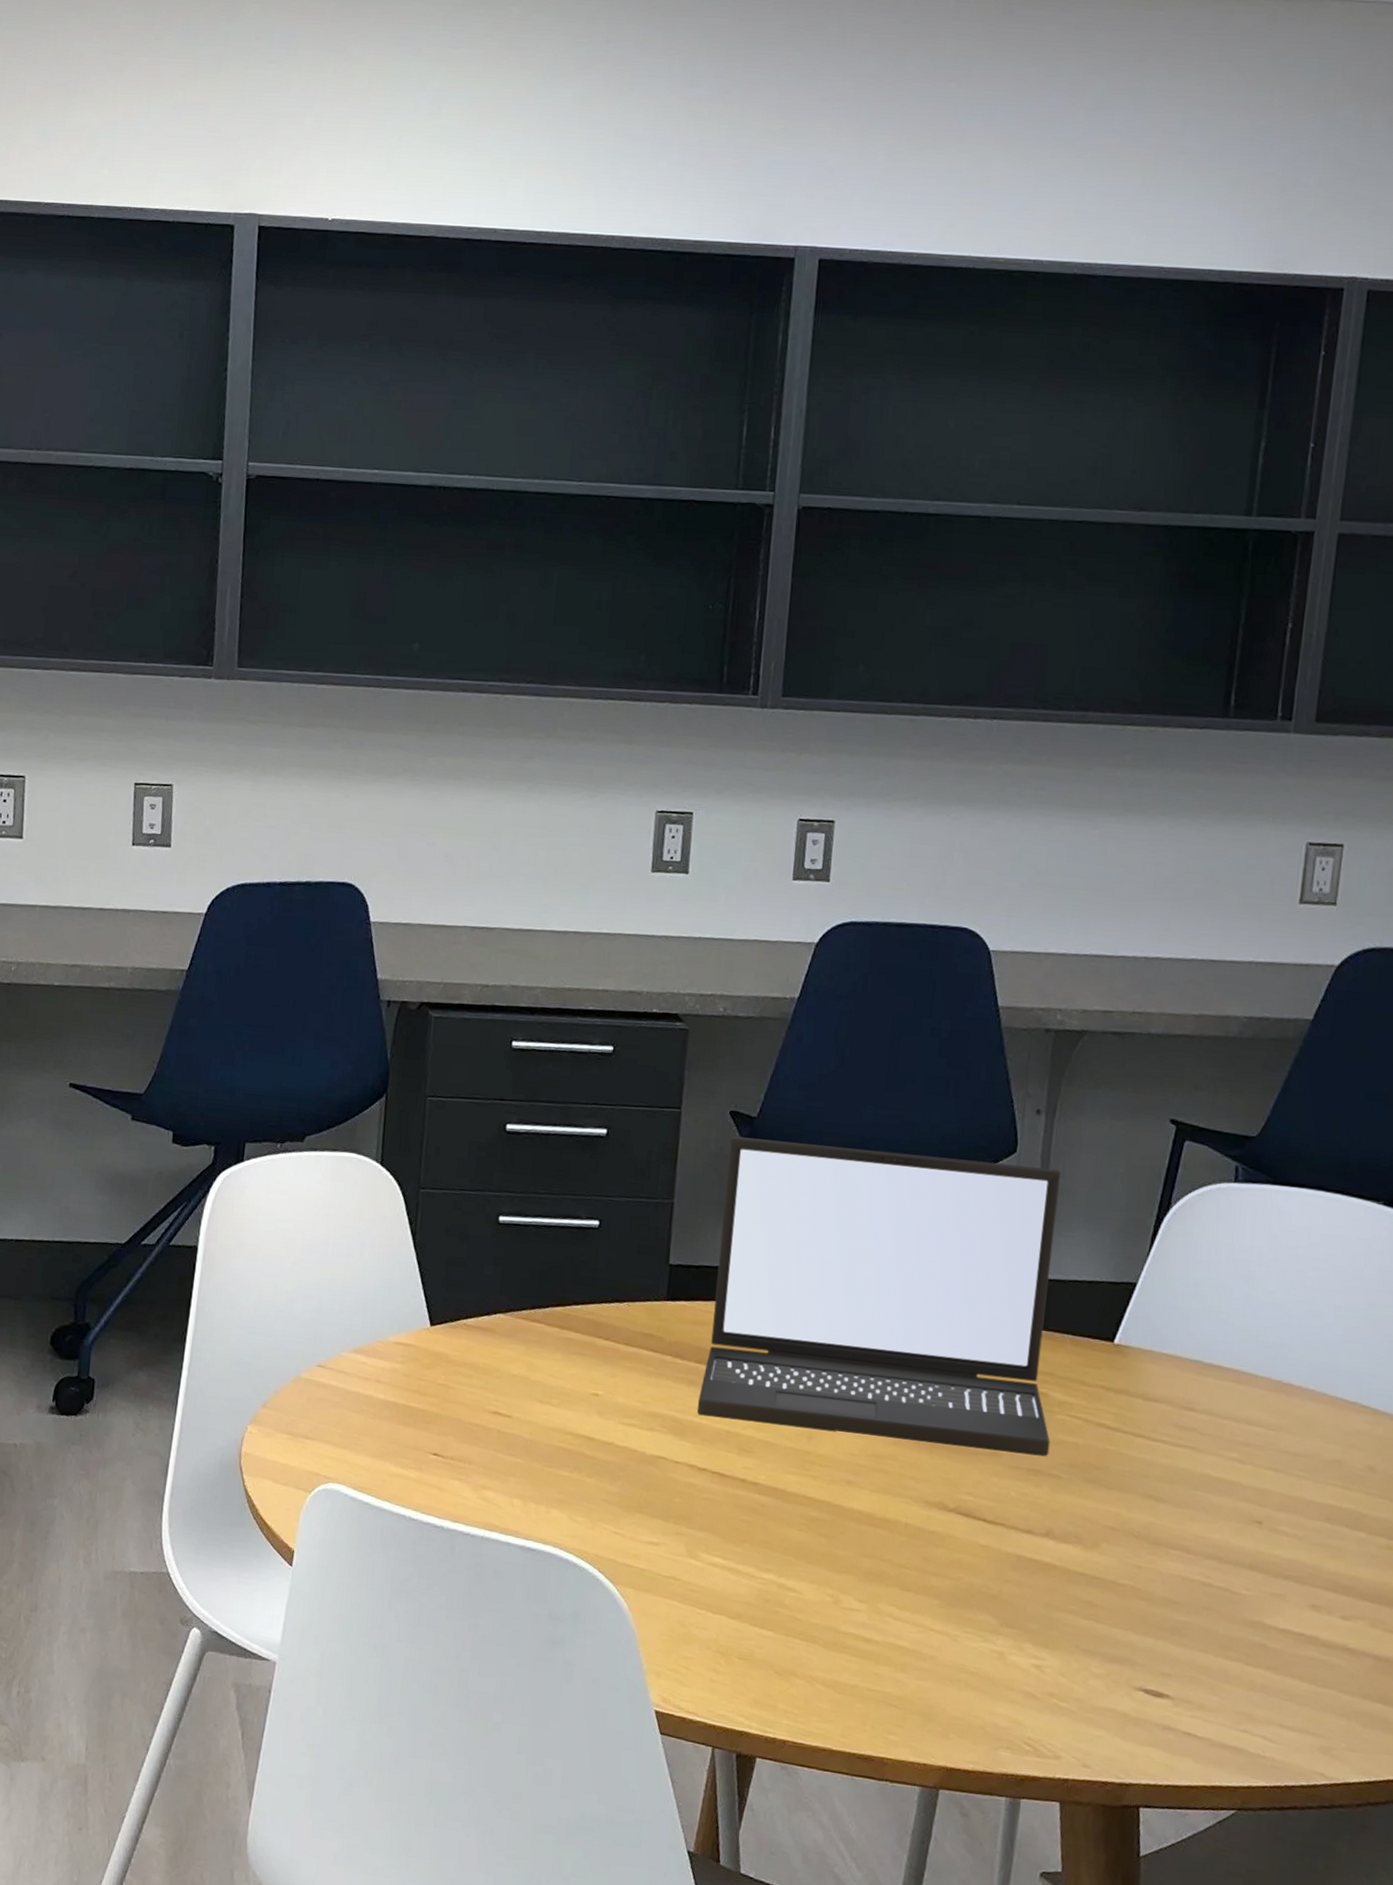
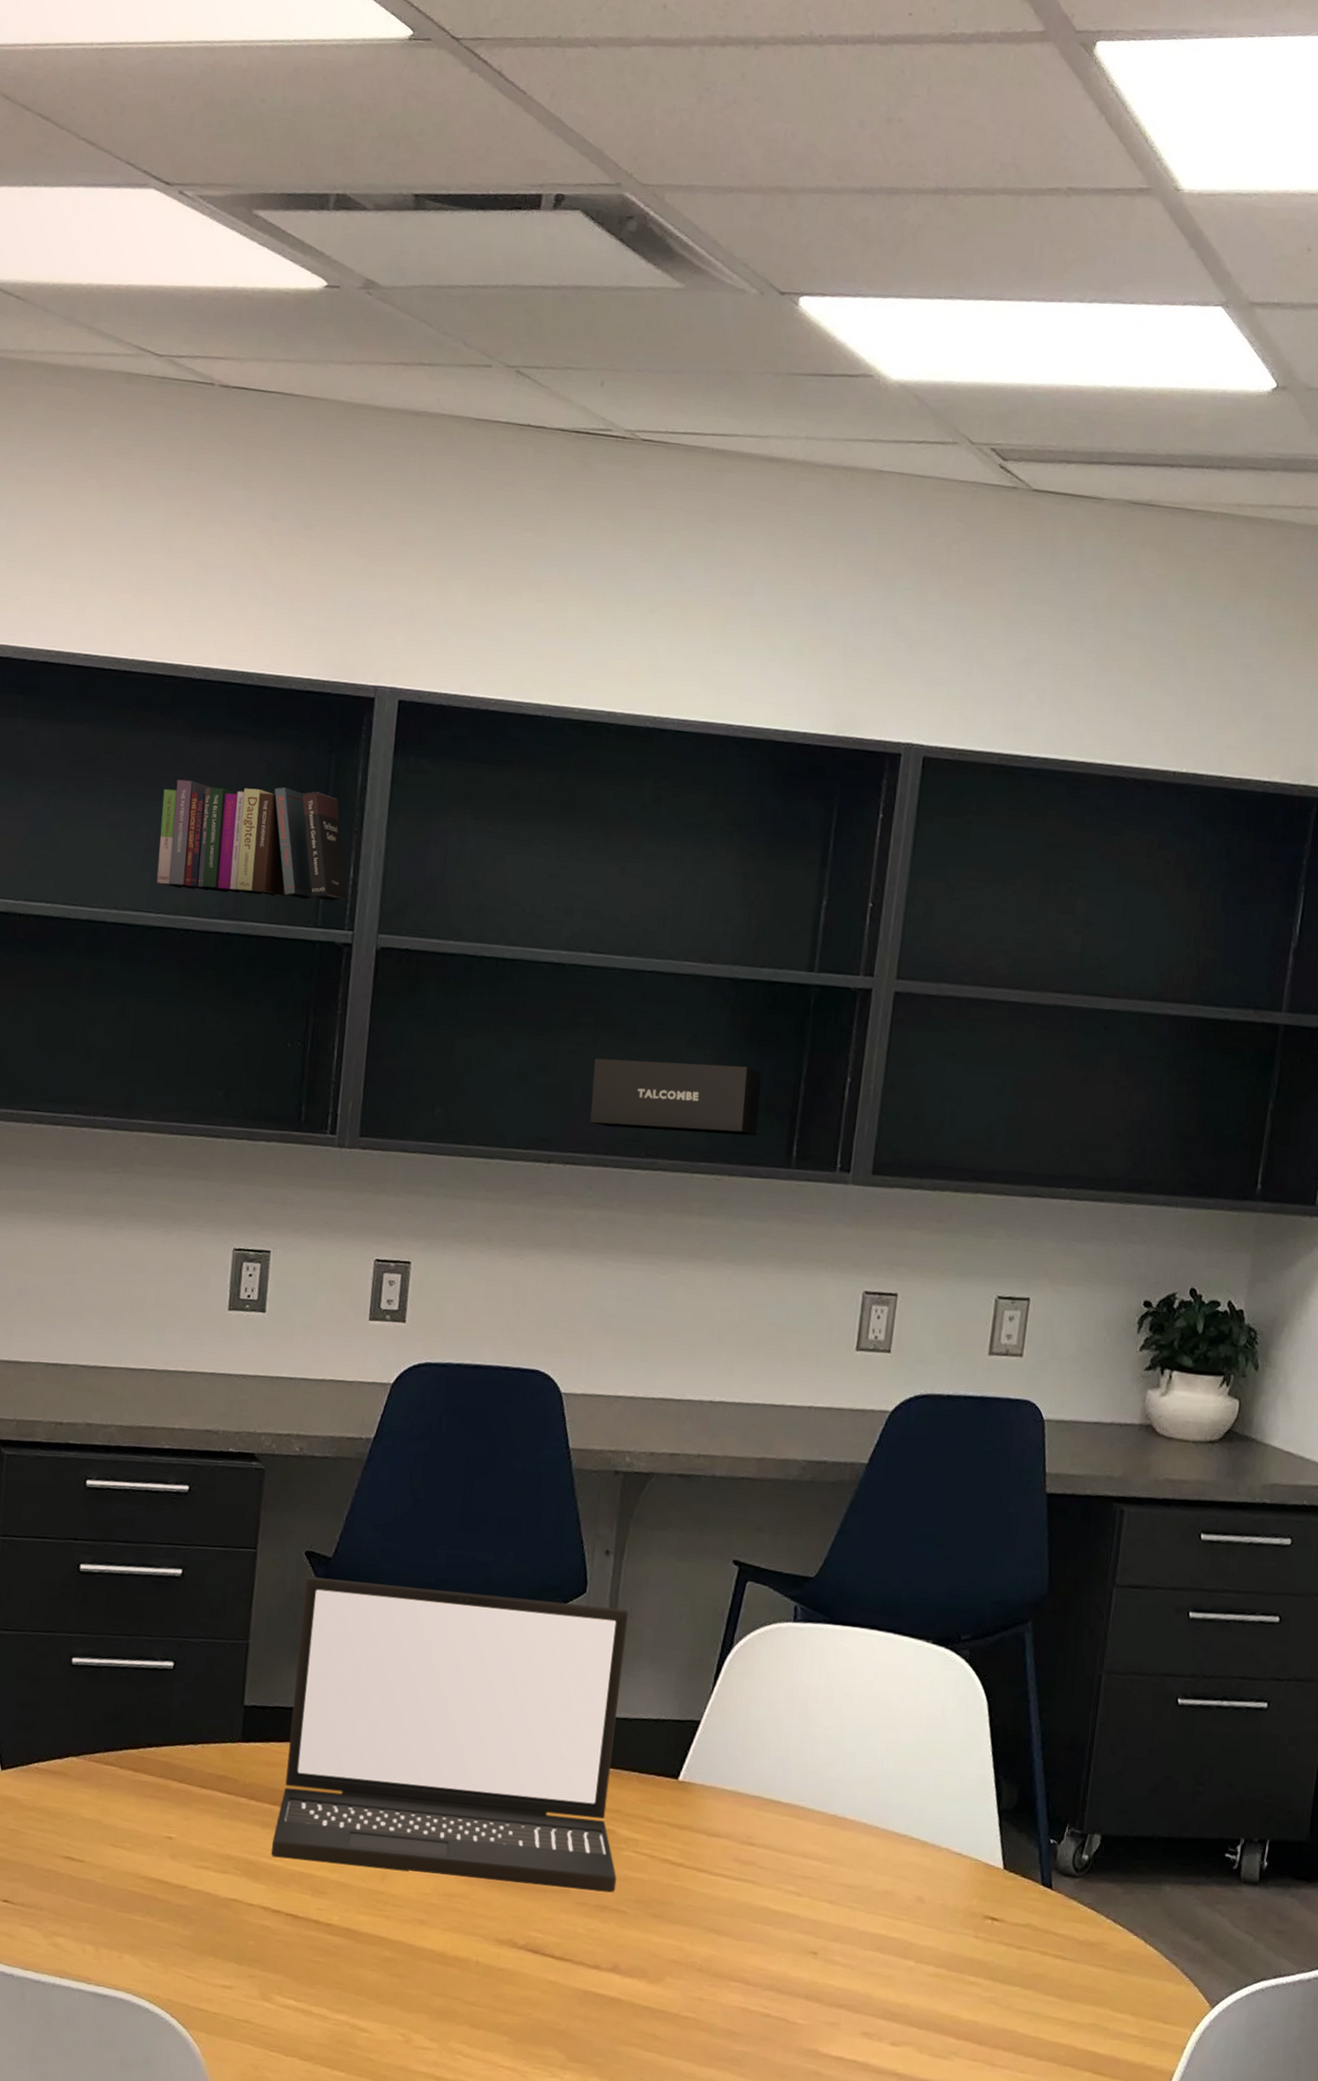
books: none [578,348,768,463] -> present [157,779,347,902]
box: none [1018,611,1197,686] -> present [590,1058,761,1136]

